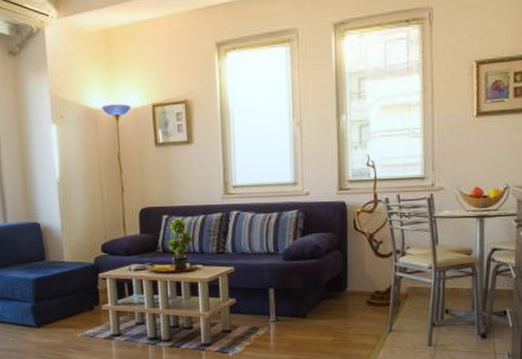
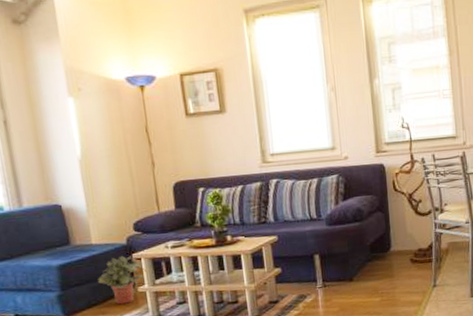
potted plant: none [67,275,110,320] -> present [98,255,146,305]

